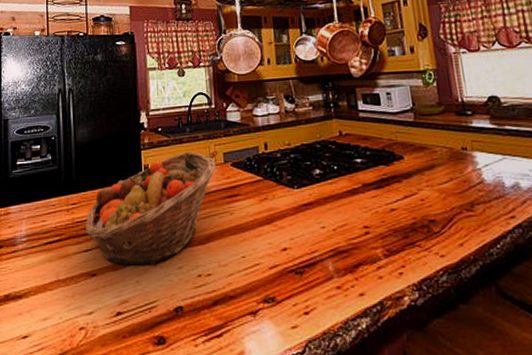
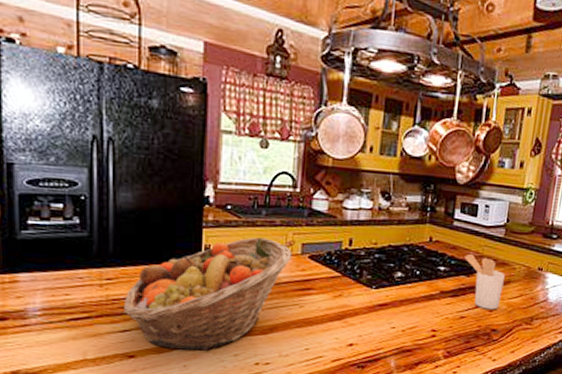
utensil holder: none [379,142,430,199] -> present [465,253,505,310]

